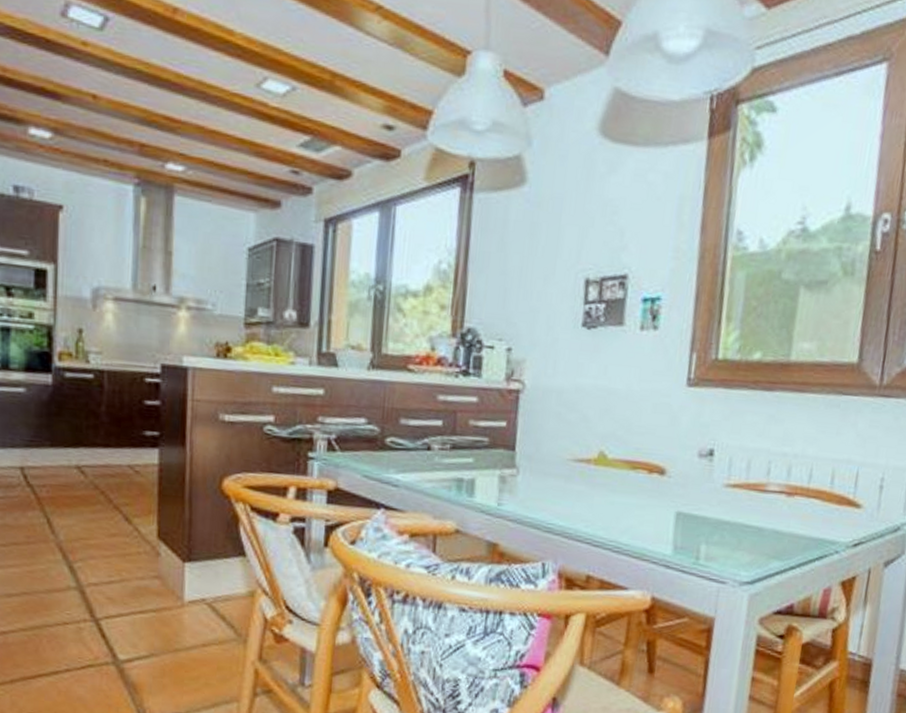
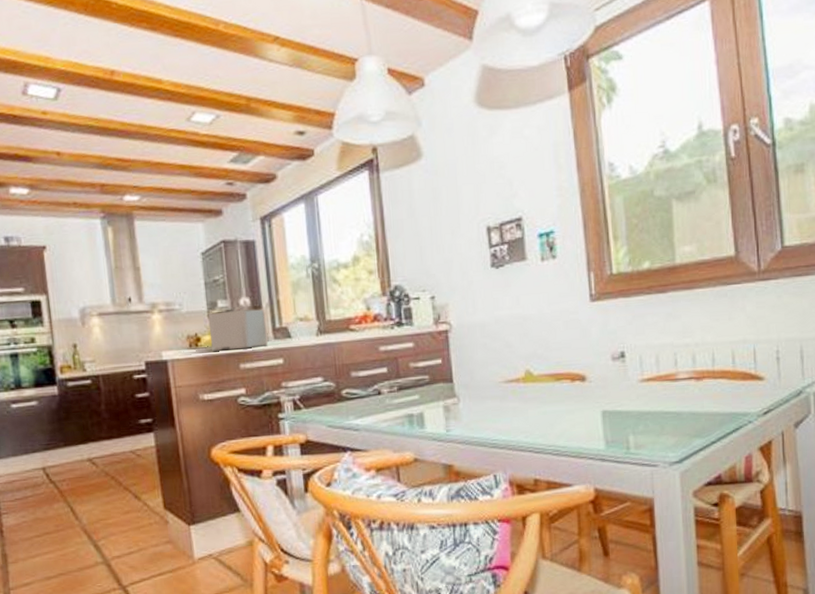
toaster: none [242,320,312,373] -> present [208,309,268,353]

